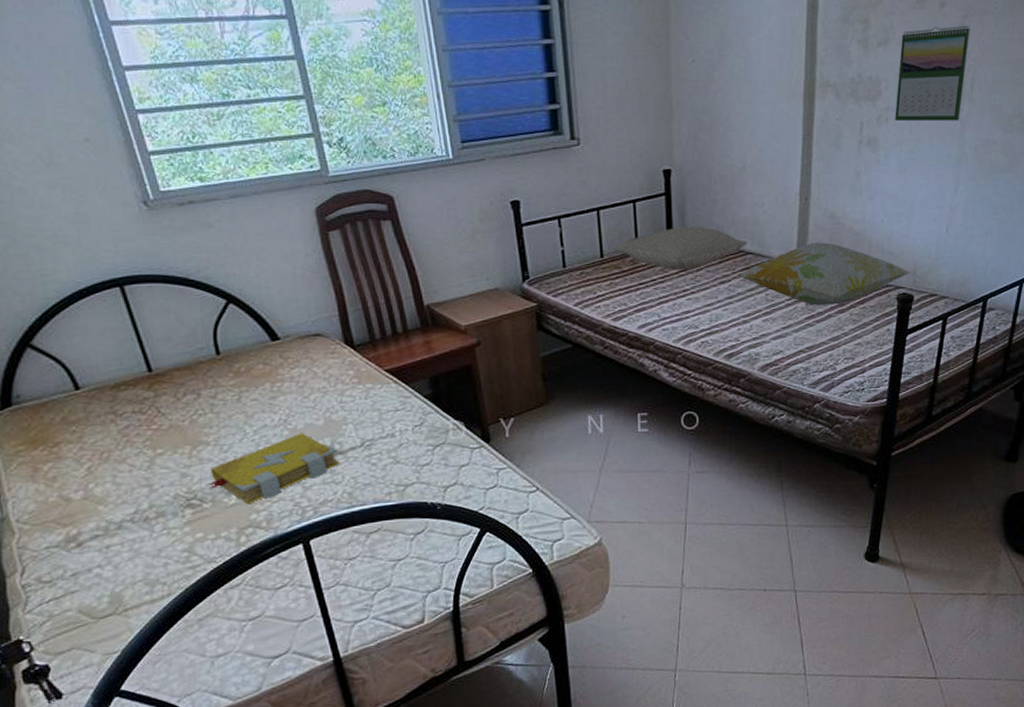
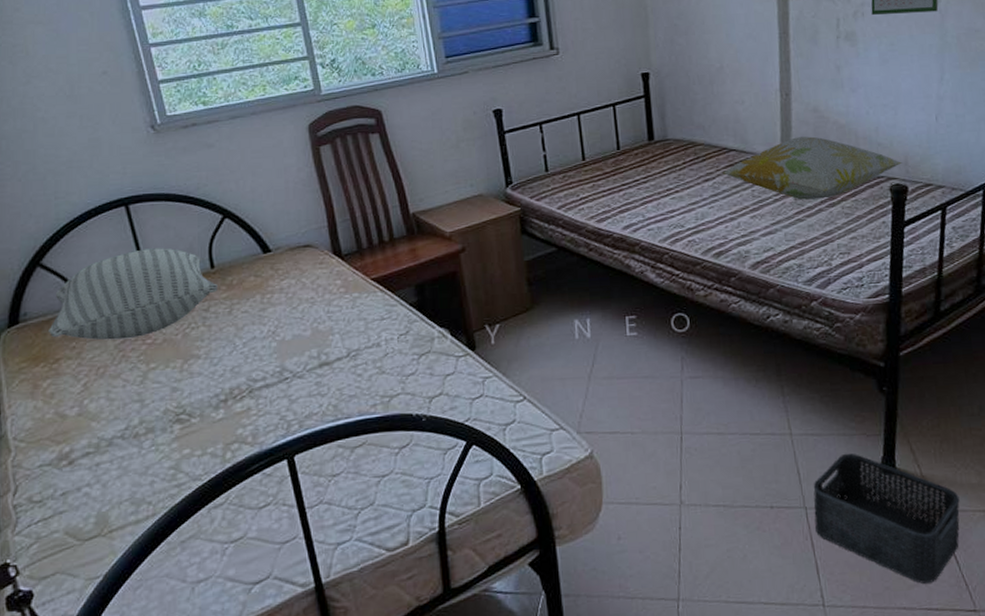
pillow: none [45,332,225,425] -> present [49,248,218,340]
spell book: present [207,433,340,505] -> none [196,344,326,419]
pillow: present [614,226,747,270] -> none [596,125,730,170]
storage bin: none [802,542,932,656] -> present [813,453,960,584]

